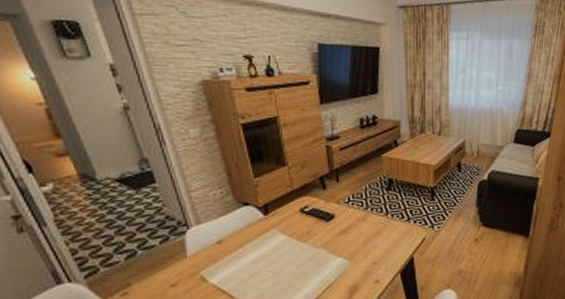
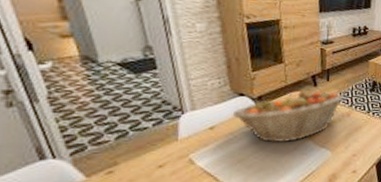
fruit basket: none [238,193,357,255] -> present [232,90,344,143]

